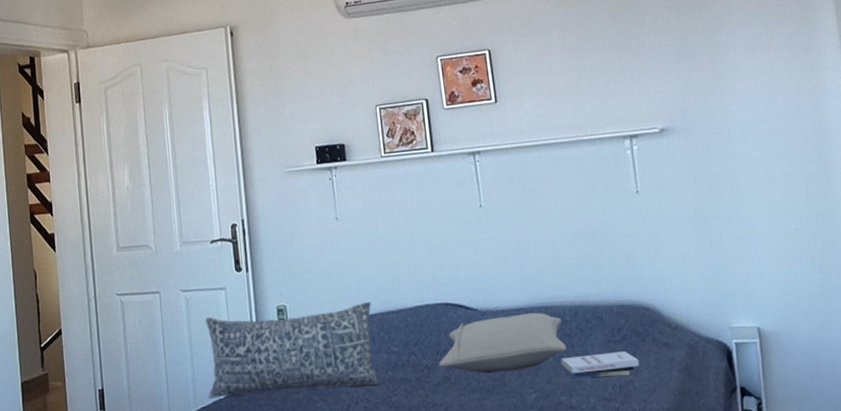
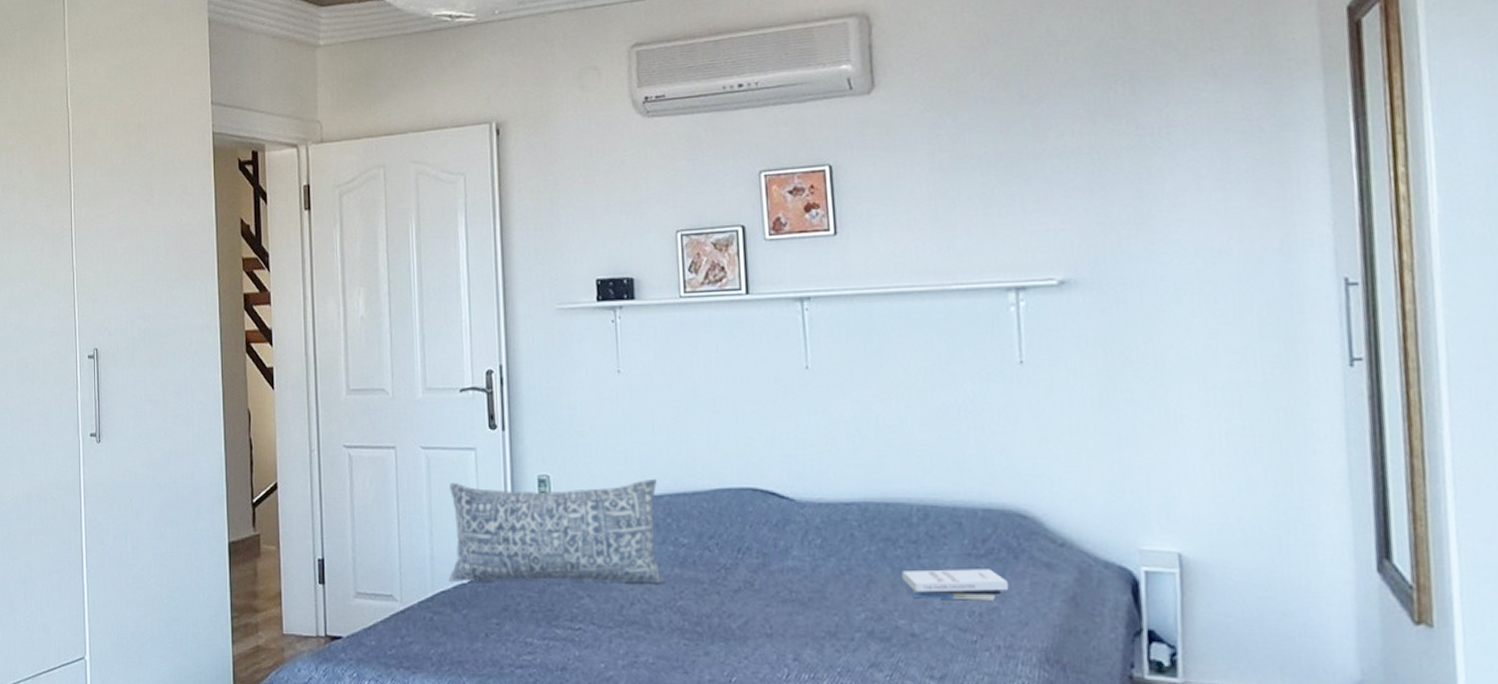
pillow: present [439,312,567,373] -> none [740,509,911,582]

